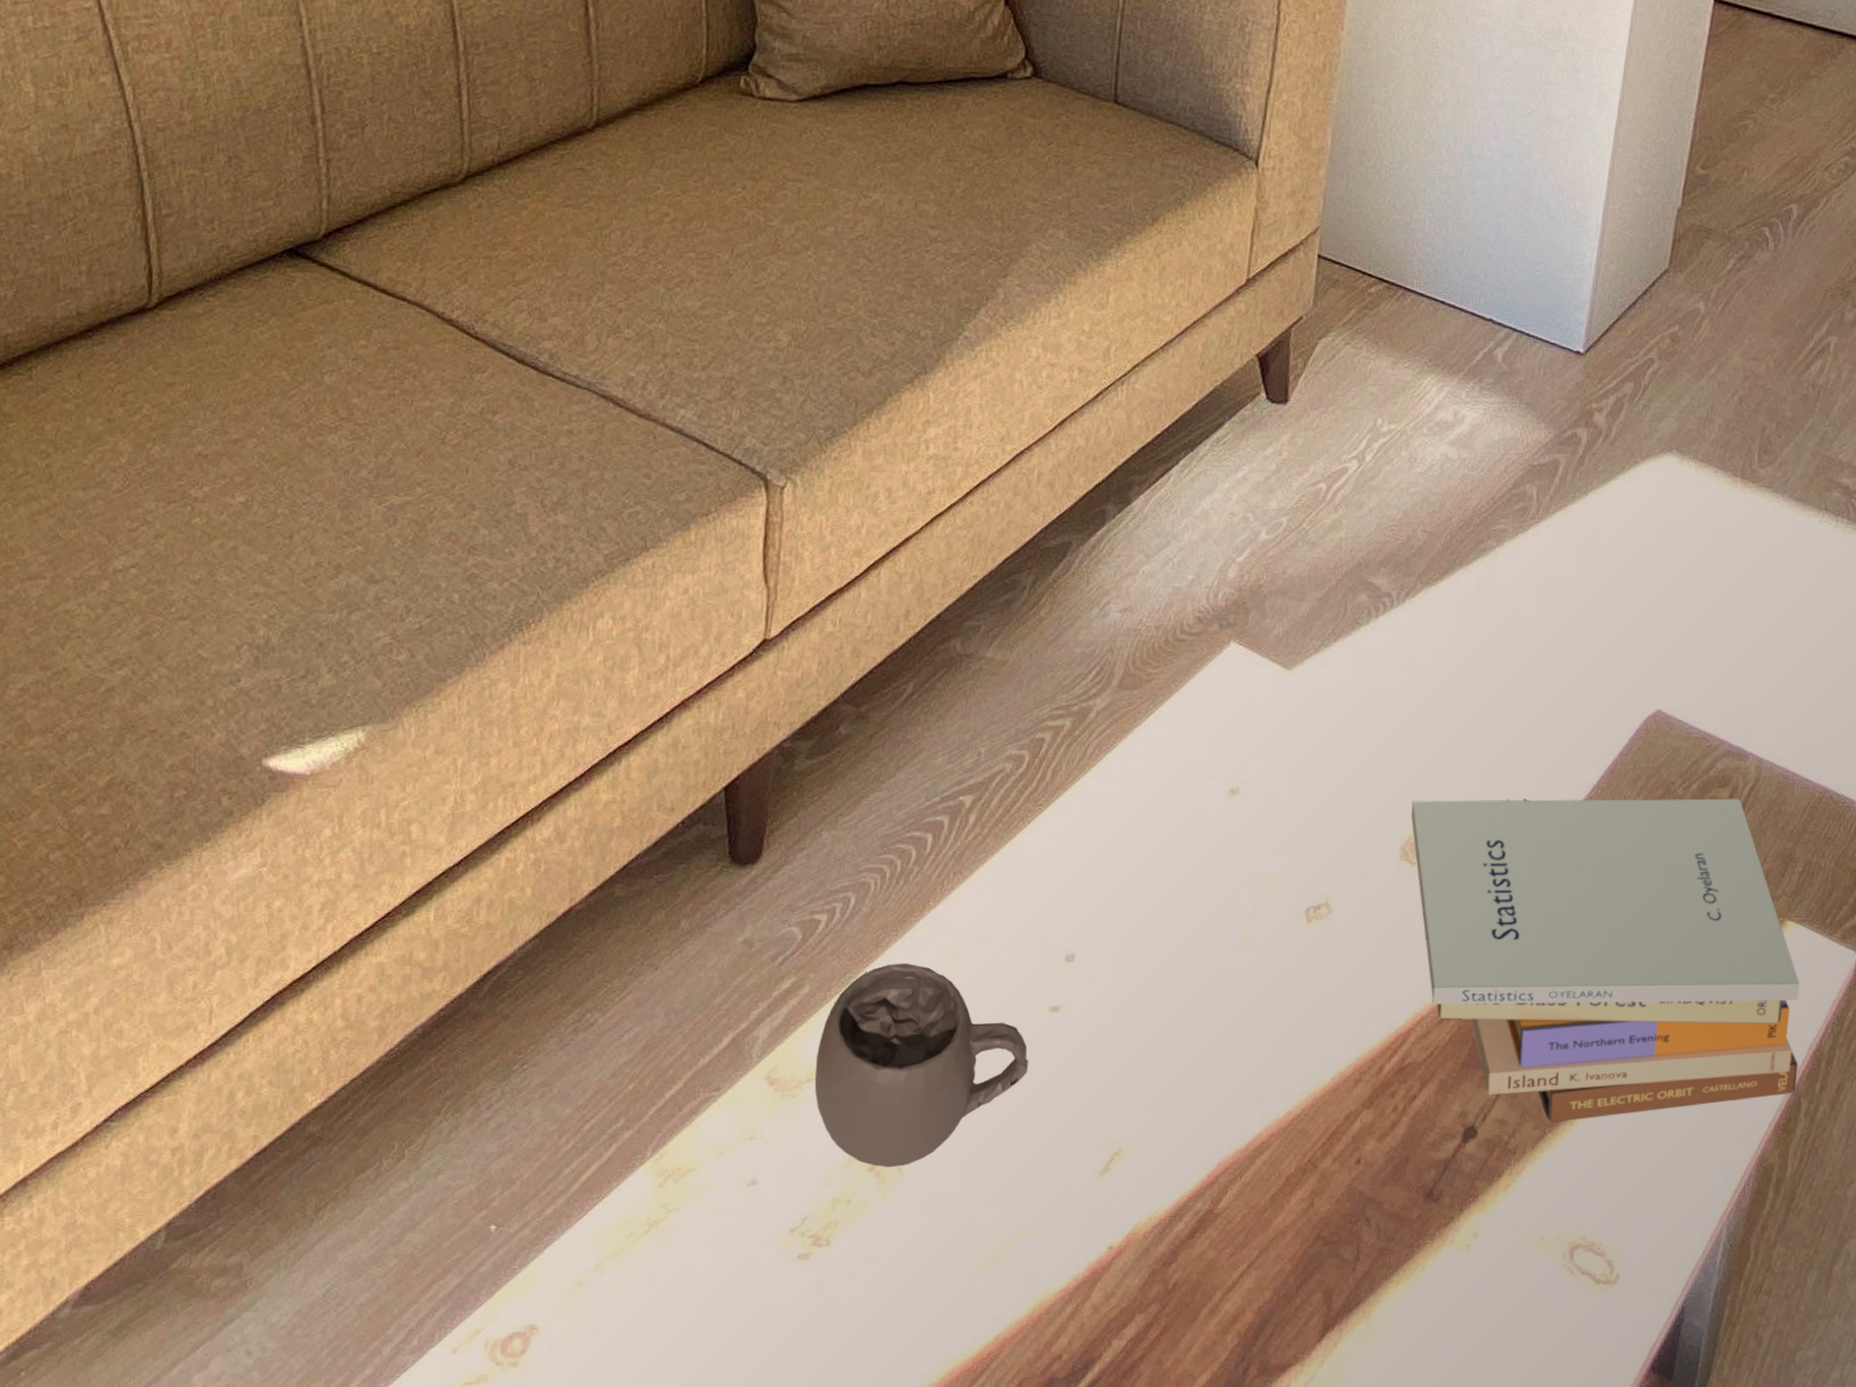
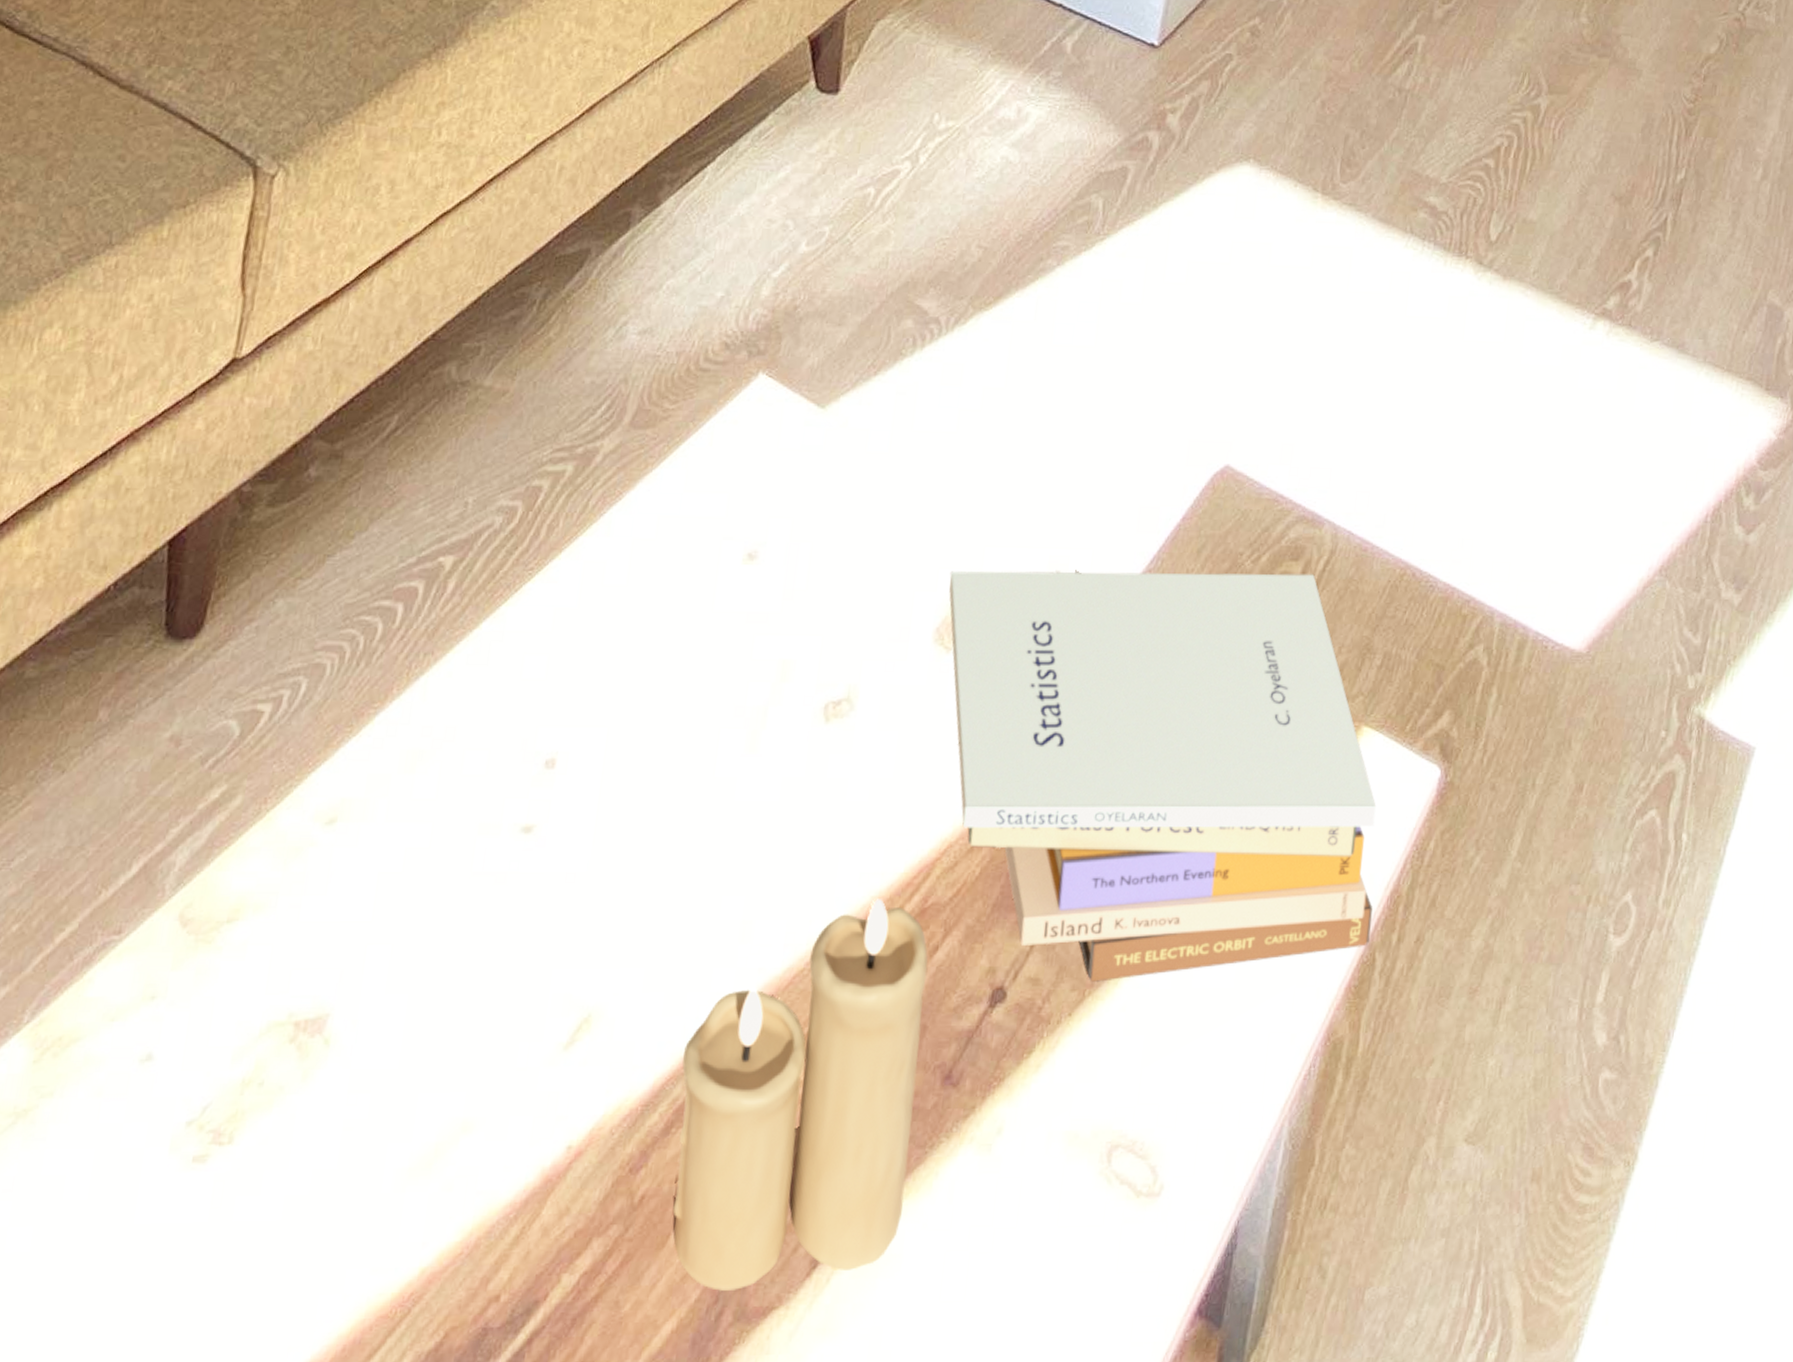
mug: present [814,964,1028,1168] -> none [234,769,491,1039]
candle: none [1201,1060,1408,1353] -> present [672,899,928,1292]

